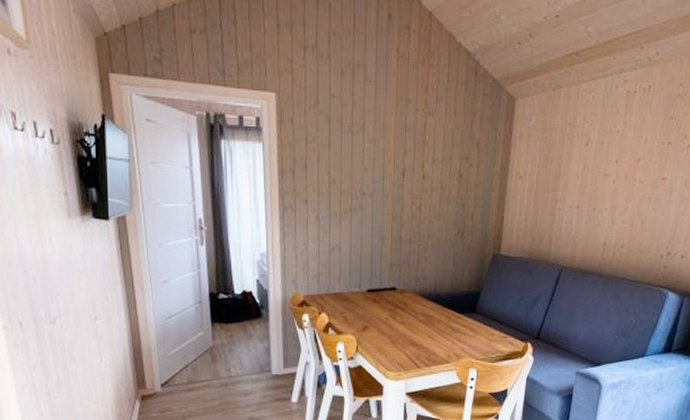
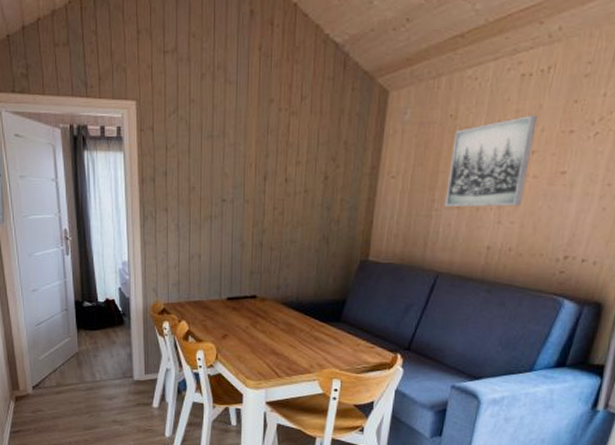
wall art: none [566,126,641,207] -> present [445,114,537,207]

